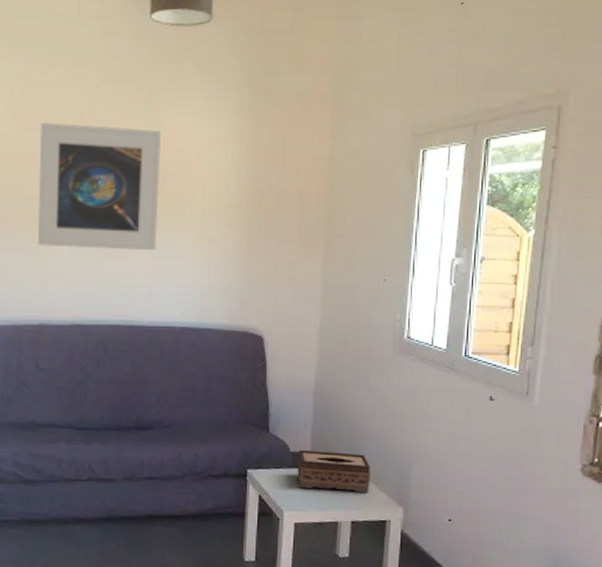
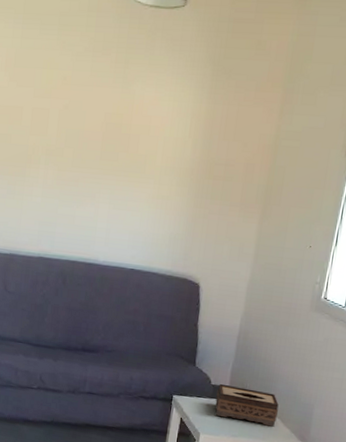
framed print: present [37,121,160,251] -> none [16,81,131,201]

